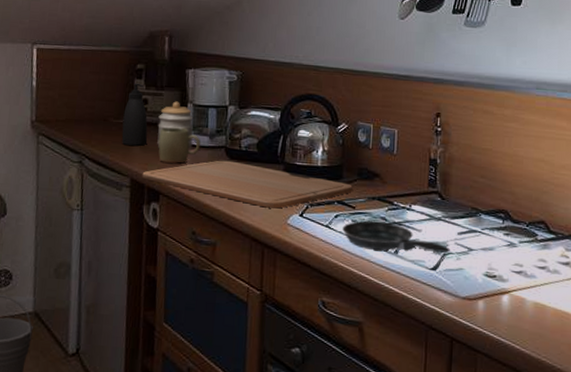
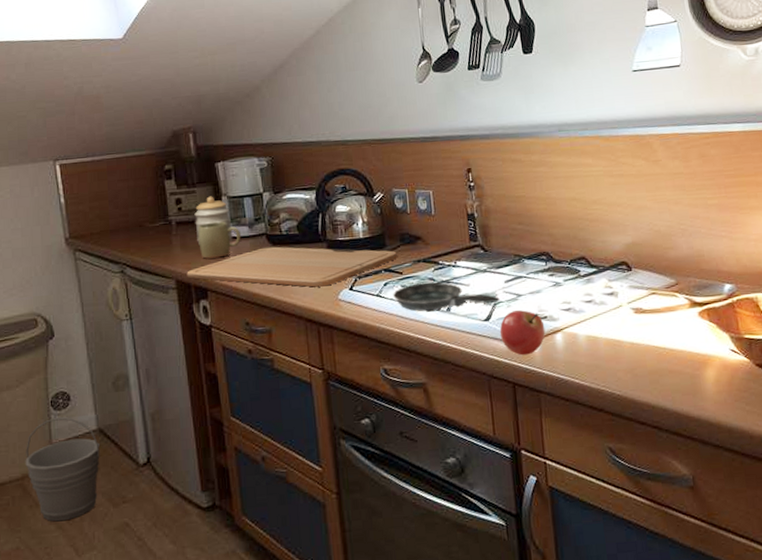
soap dispenser: present [121,83,148,146] -> none [158,184,187,247]
fruit: none [445,264,493,312] -> present [499,310,546,356]

